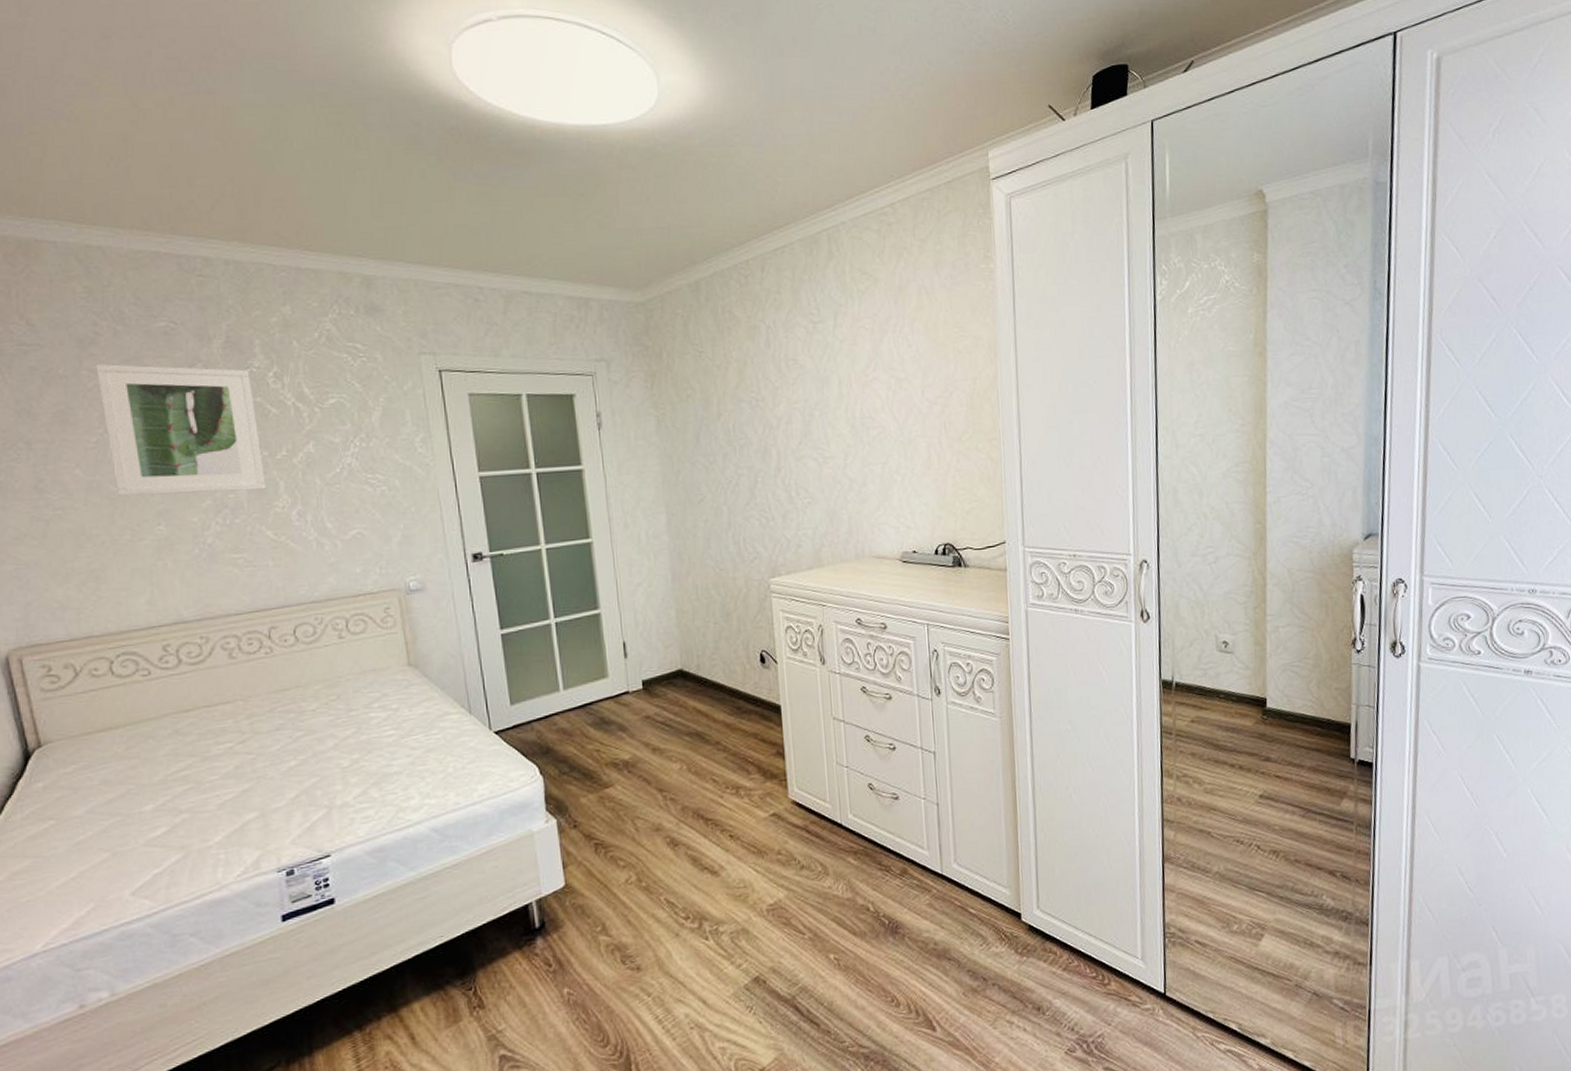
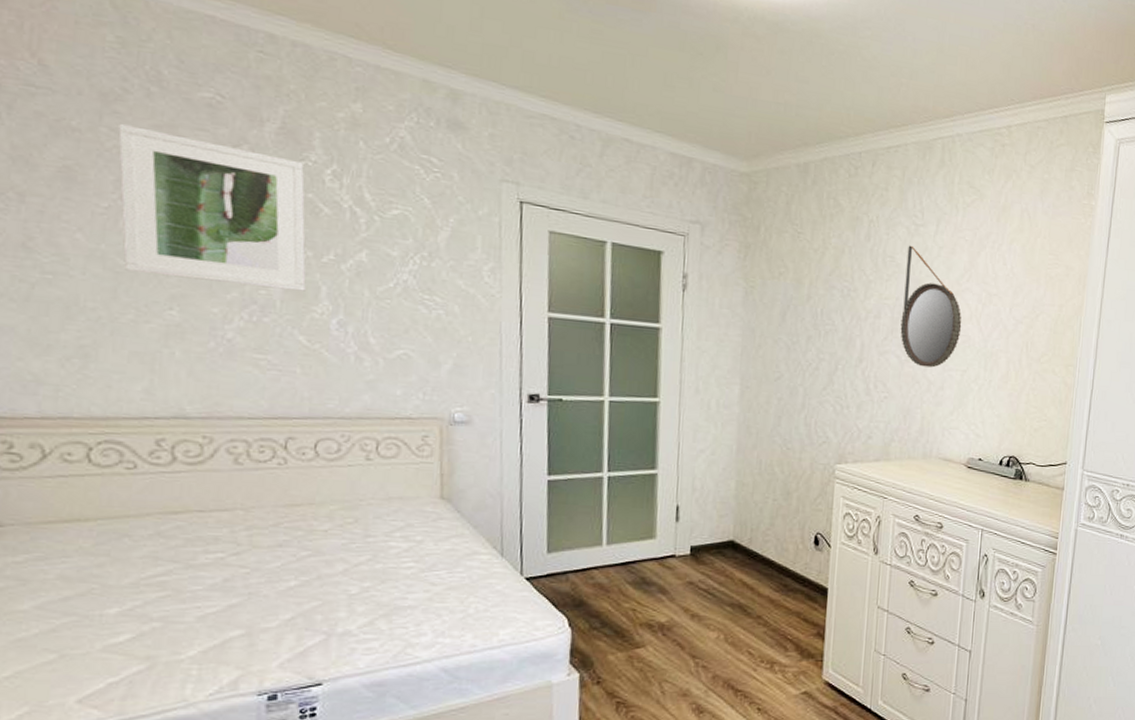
home mirror: none [809,344,876,466] -> present [900,245,962,368]

